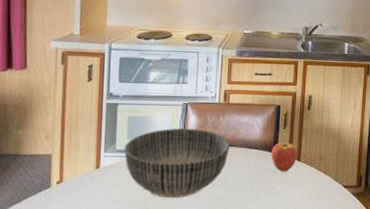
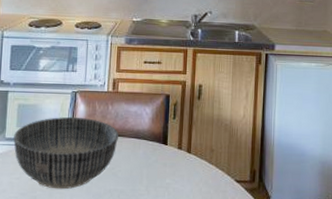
fruit: present [271,139,298,172] -> none [161,130,188,164]

